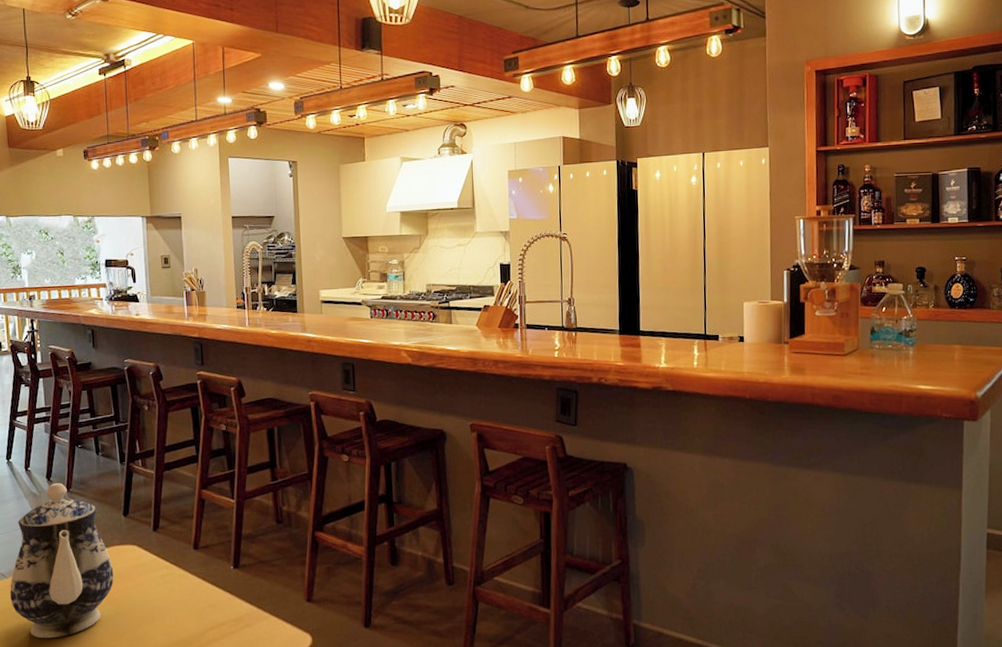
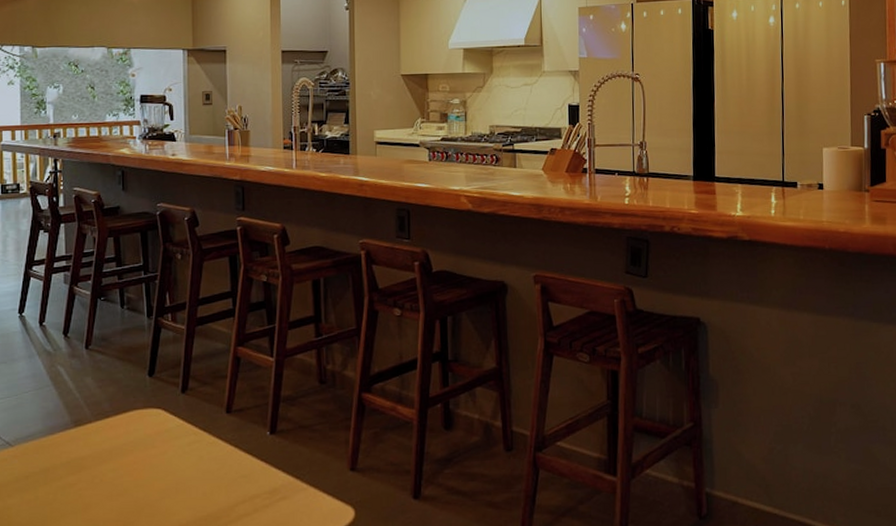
teapot: present [10,482,114,639] -> none [15,339,135,516]

